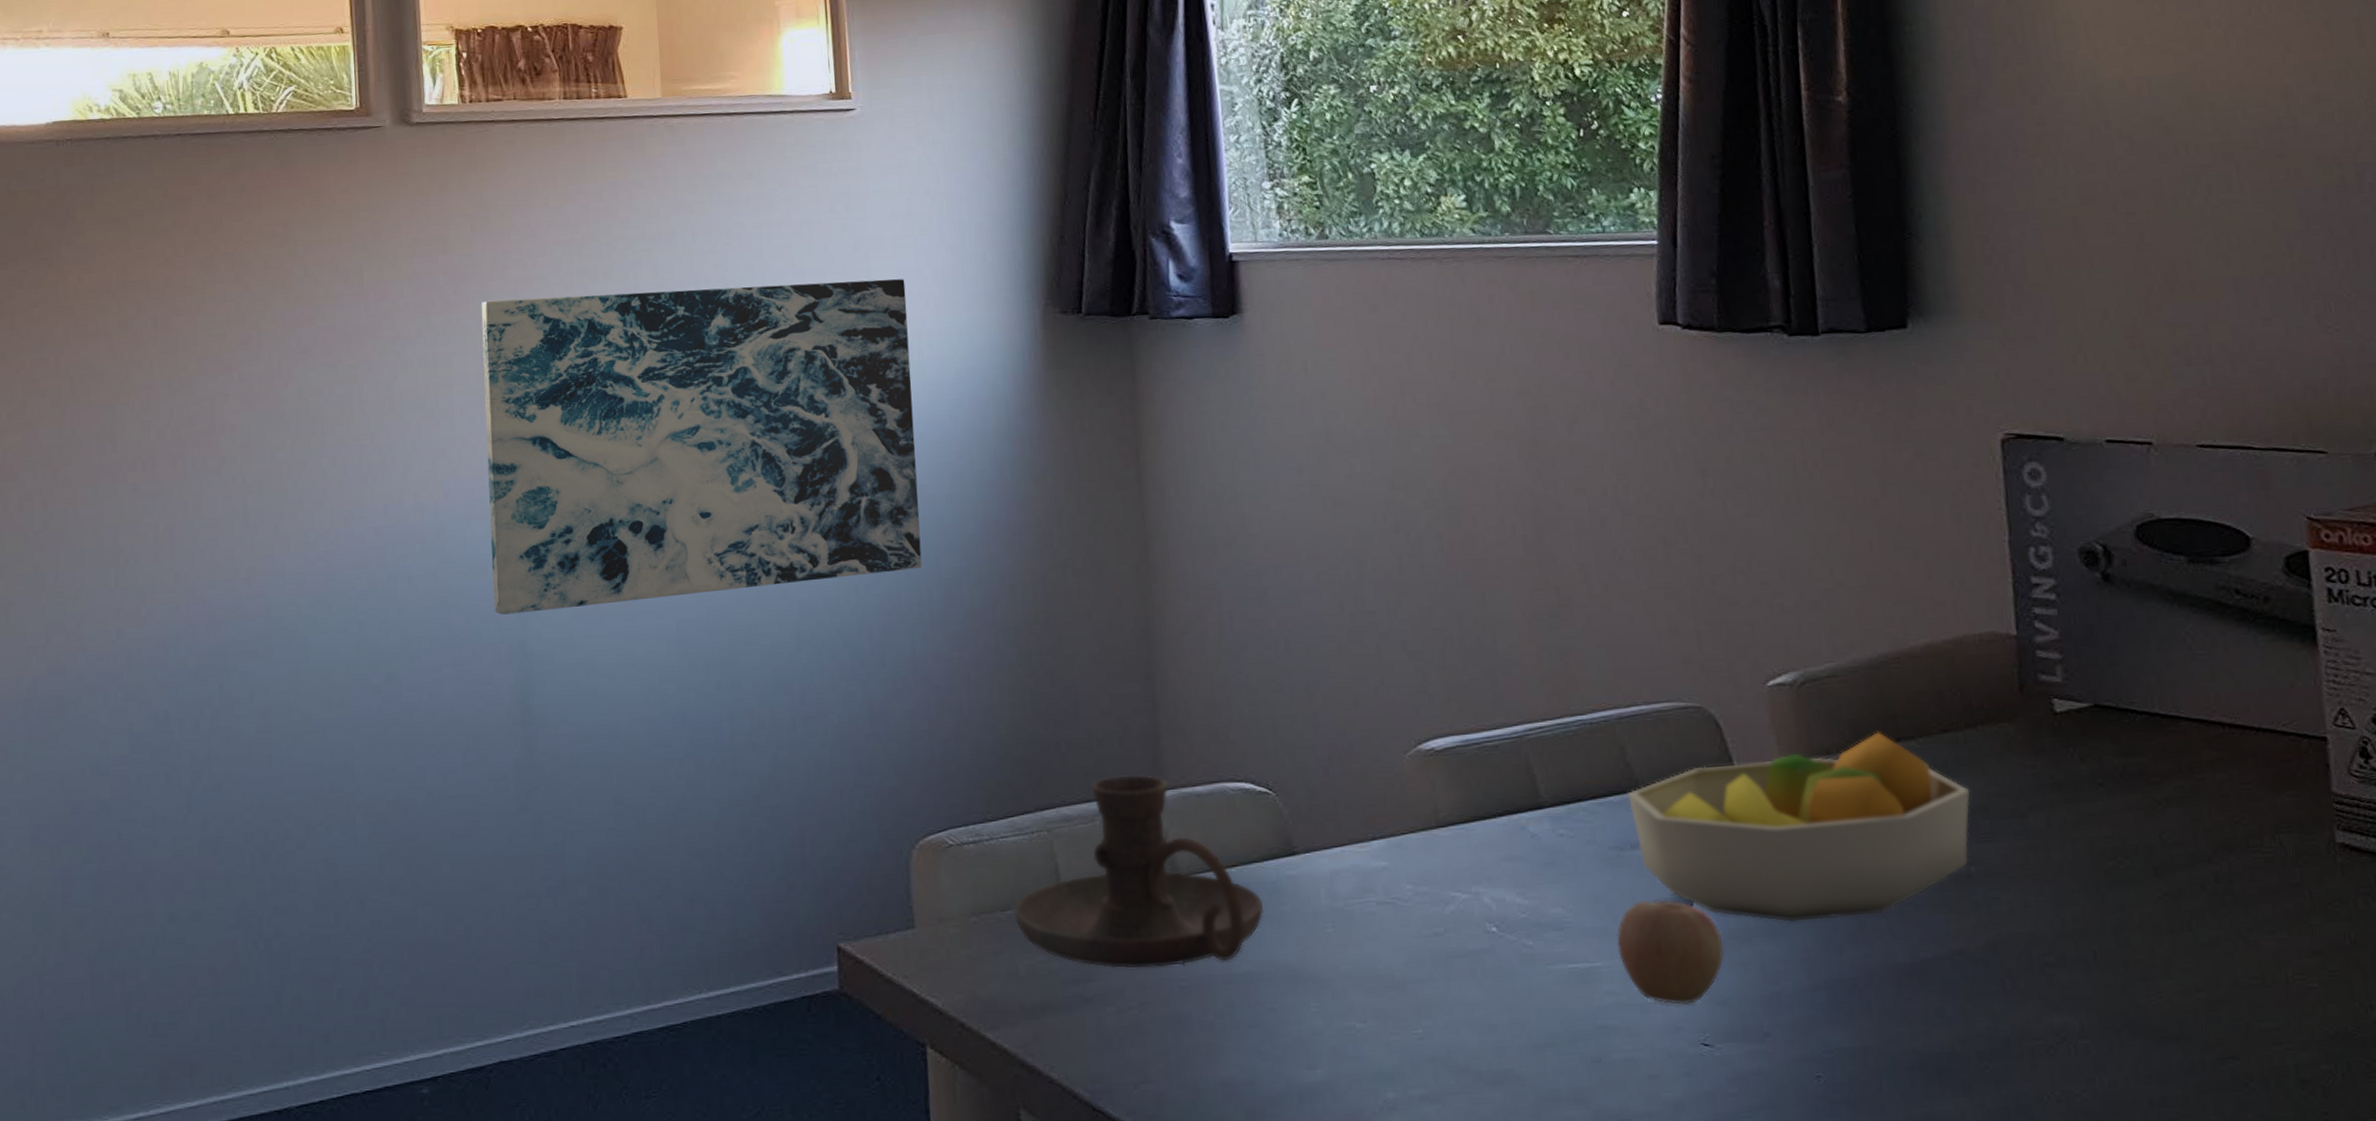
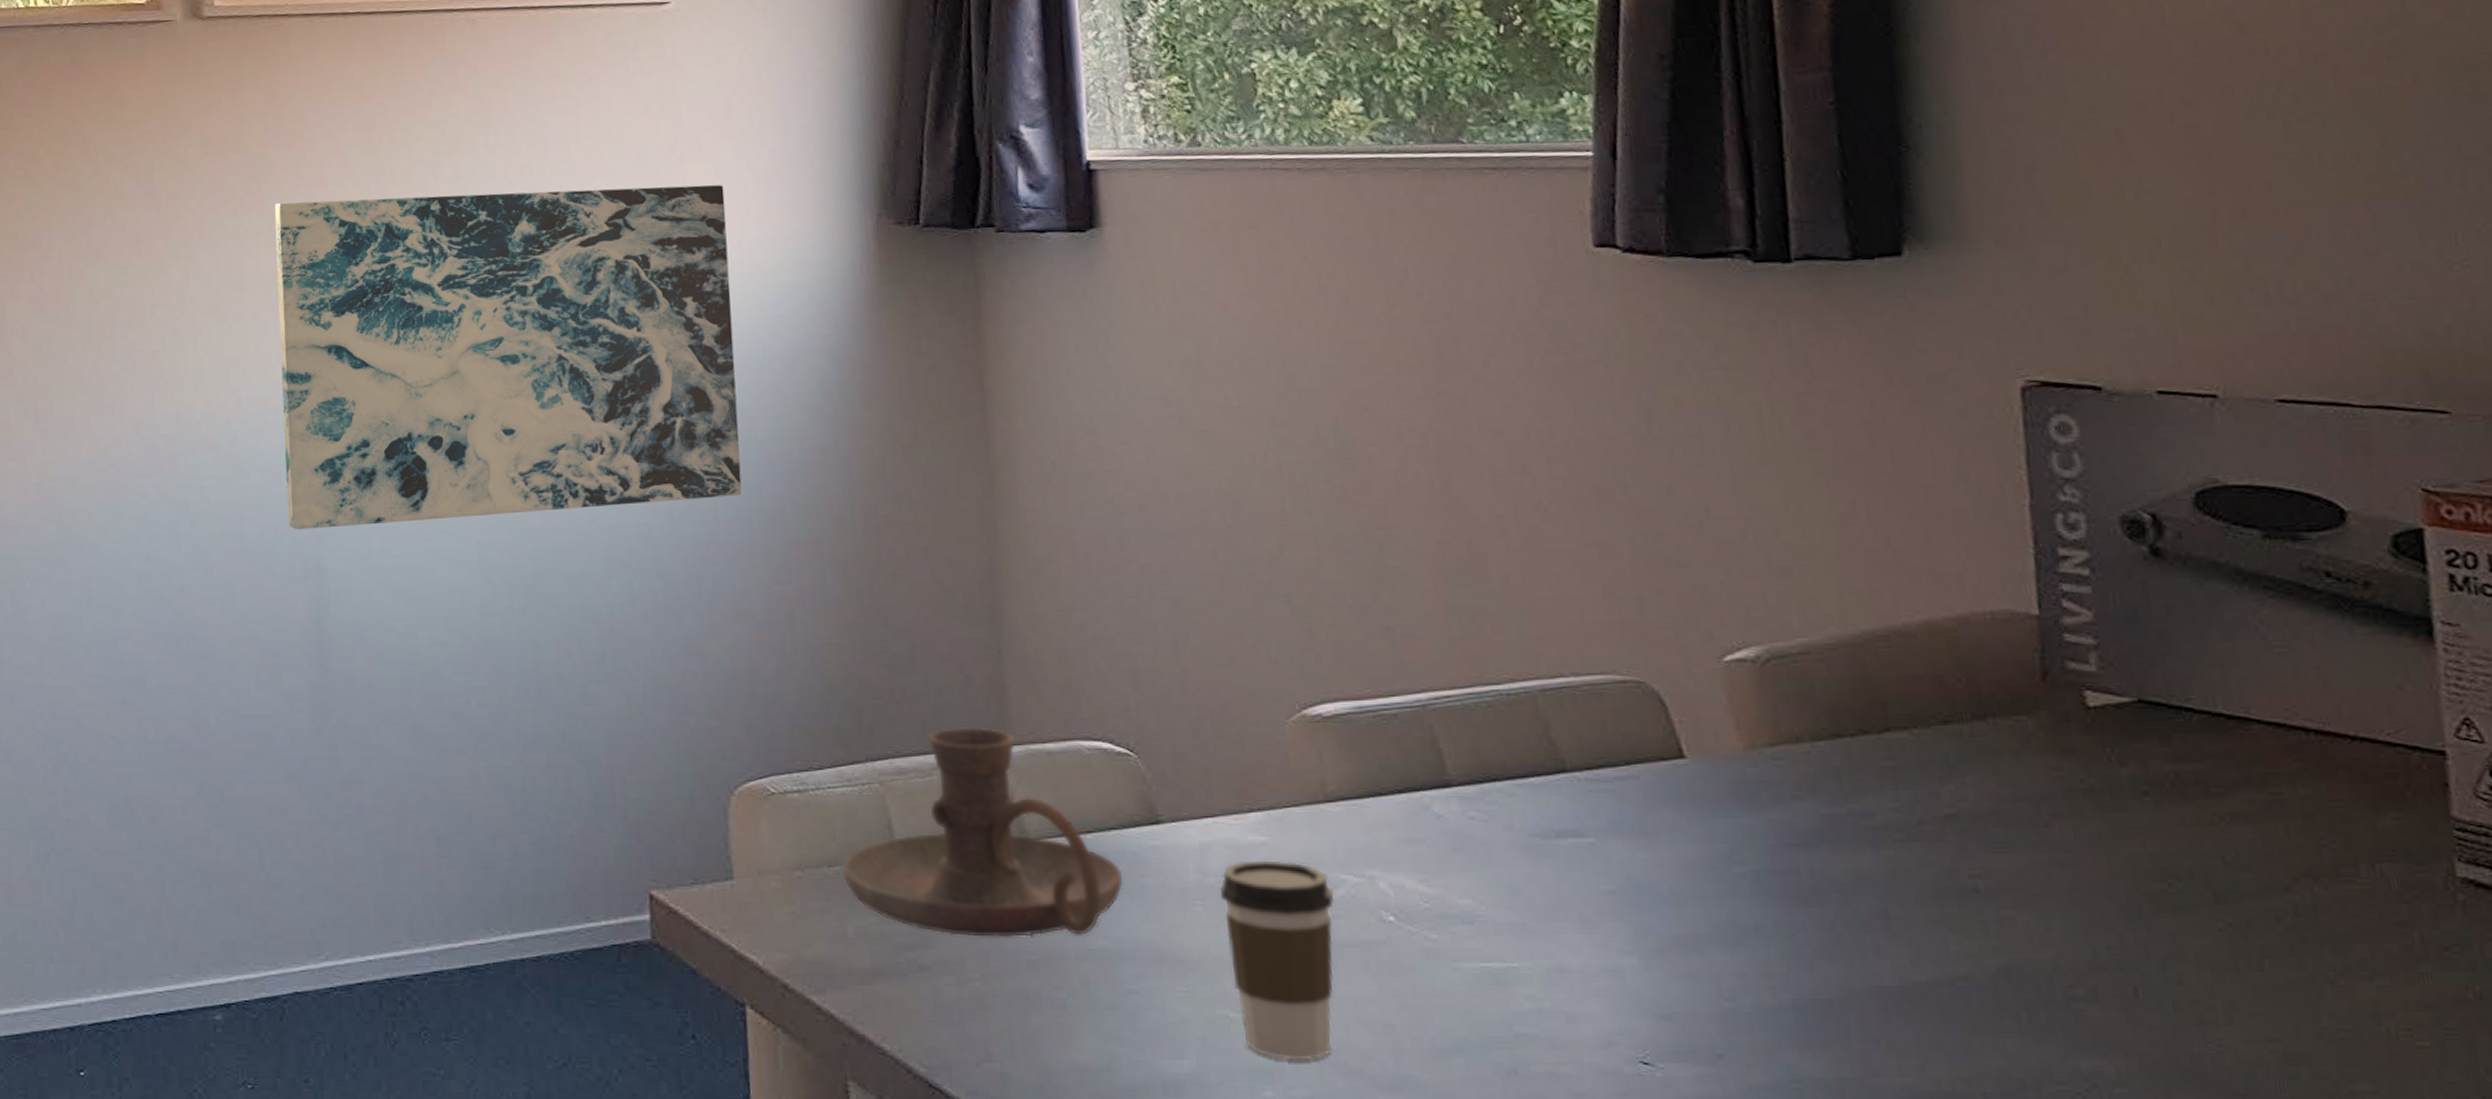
coffee cup: none [1347,882,1446,1063] -> present [1219,860,1335,1061]
apple: present [1616,900,1725,1005] -> none [1537,896,1669,1016]
fruit bowl: present [1626,732,1971,922] -> none [1551,719,1979,931]

